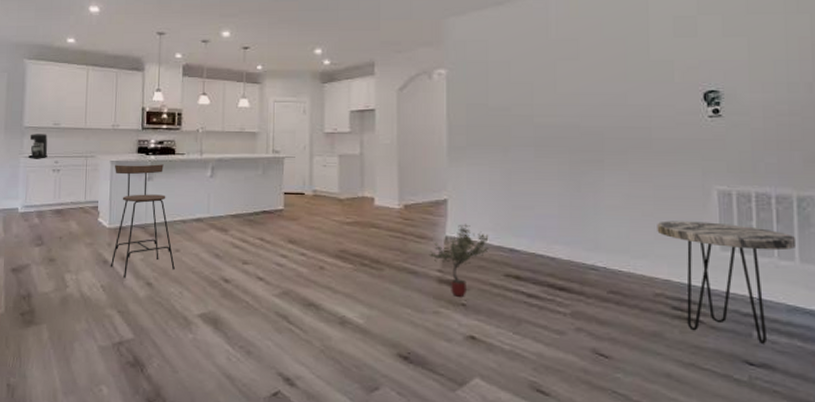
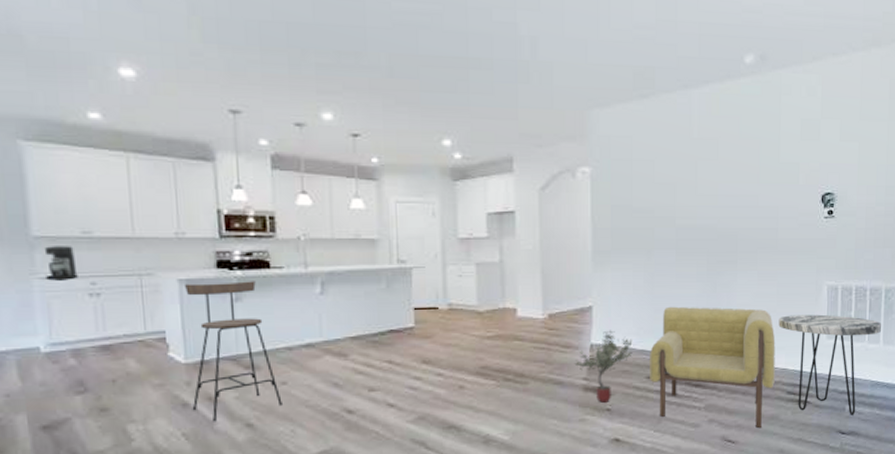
armchair: none [508,204,656,346] -> present [650,306,776,429]

